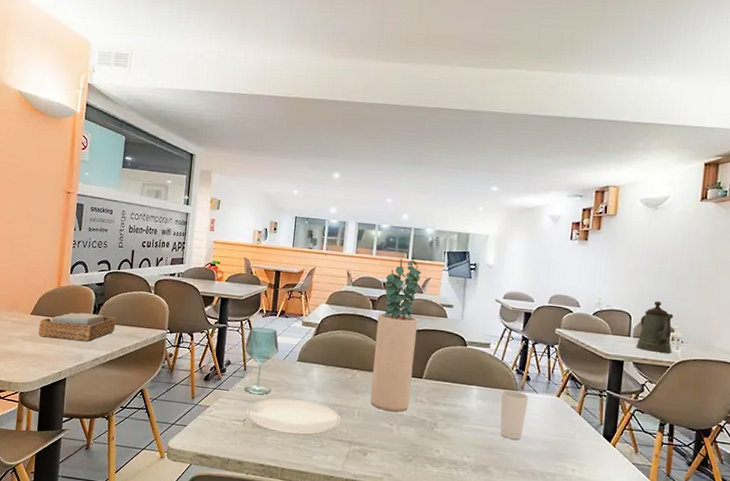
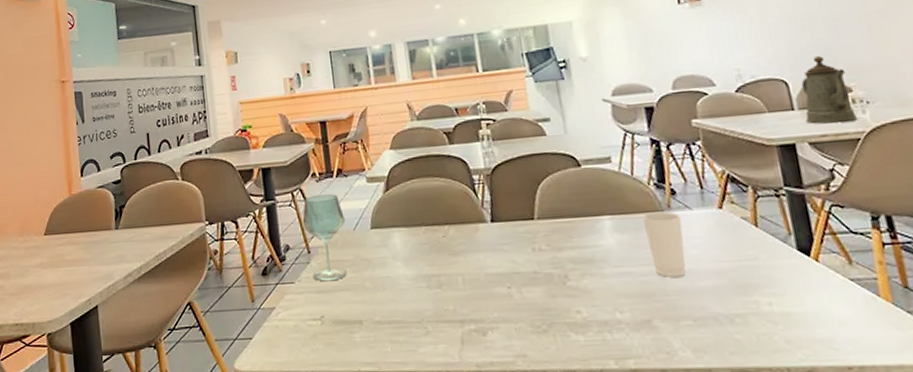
napkin holder: present [38,312,116,342] -> none [55,218,144,260]
plate: present [246,398,341,436] -> none [321,277,443,326]
vase: present [370,253,421,412] -> none [457,63,526,272]

